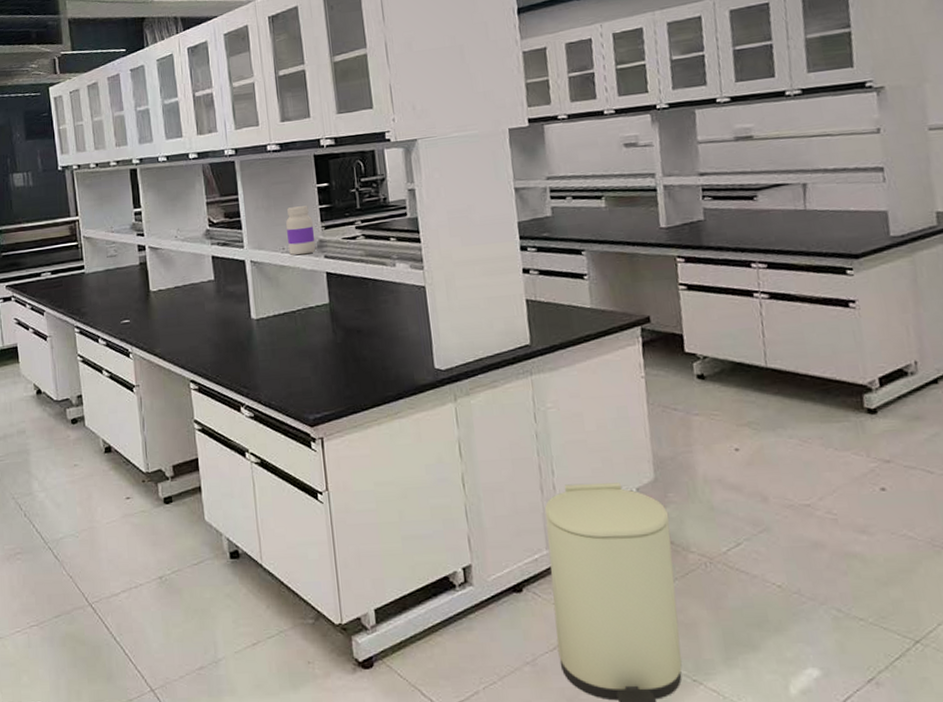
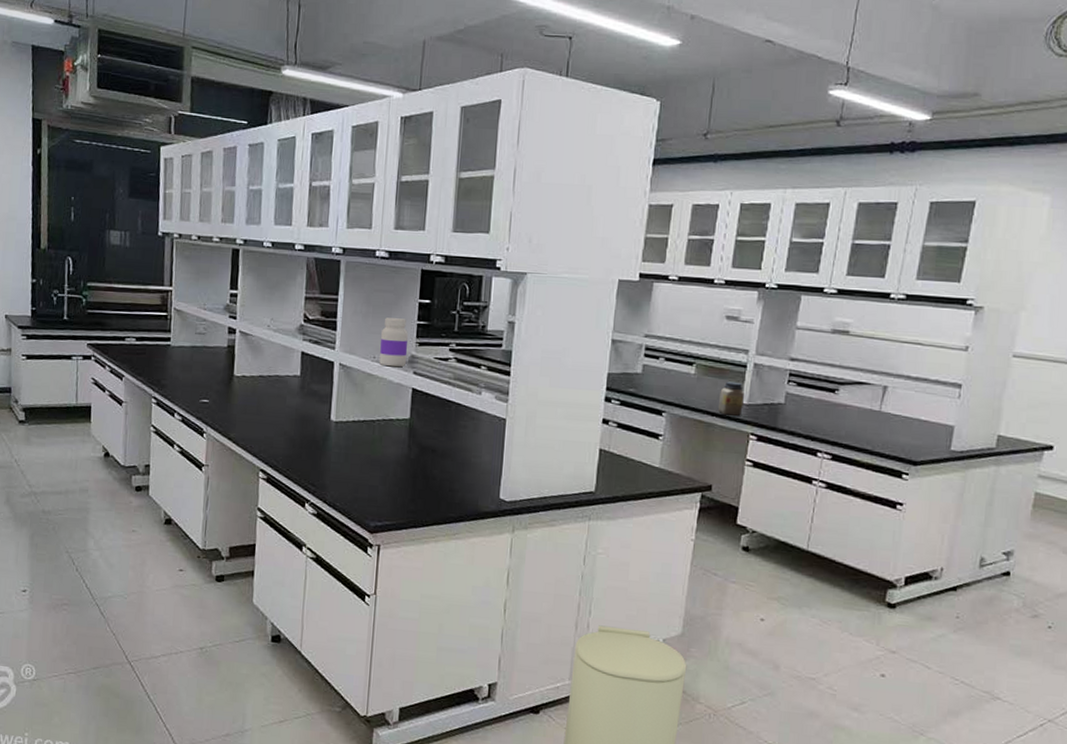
jar: none [635,207,663,243] -> present [717,381,745,416]

